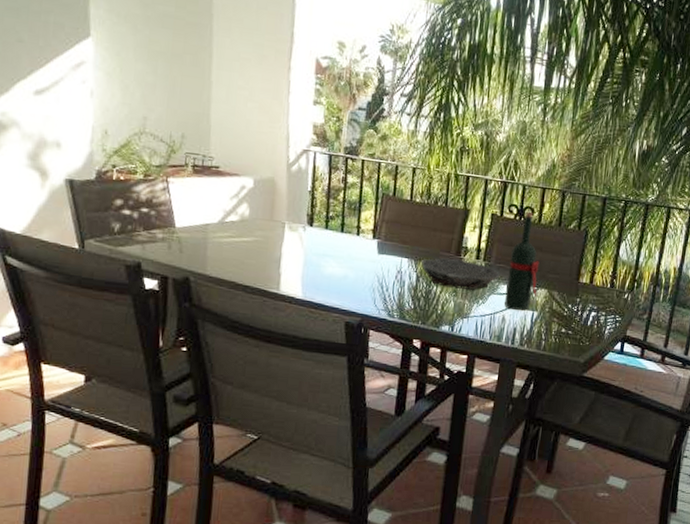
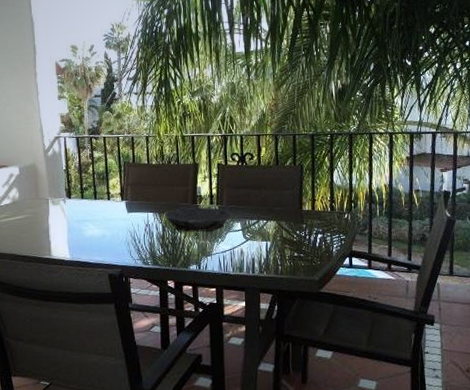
wine bottle: present [505,211,540,310] -> none [239,157,269,243]

